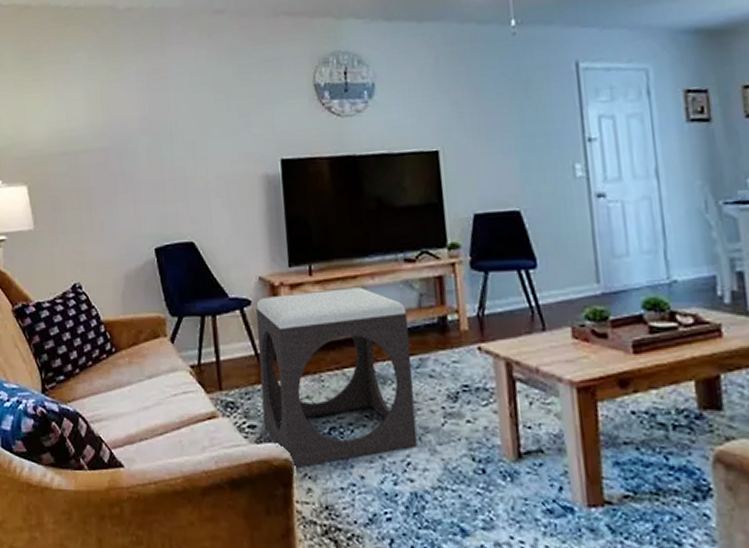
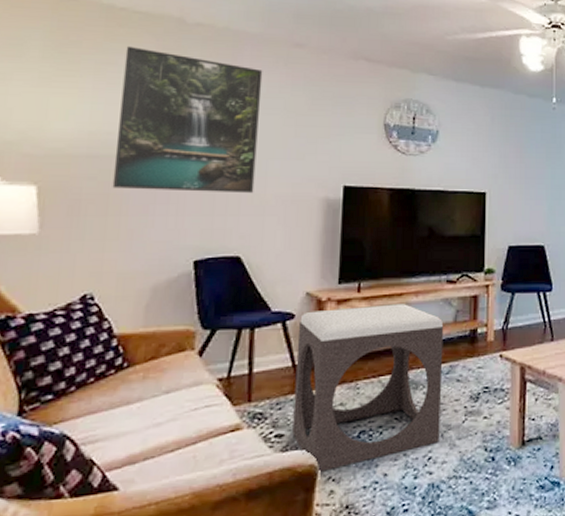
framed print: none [74,42,198,183] -> present [112,46,263,194]

